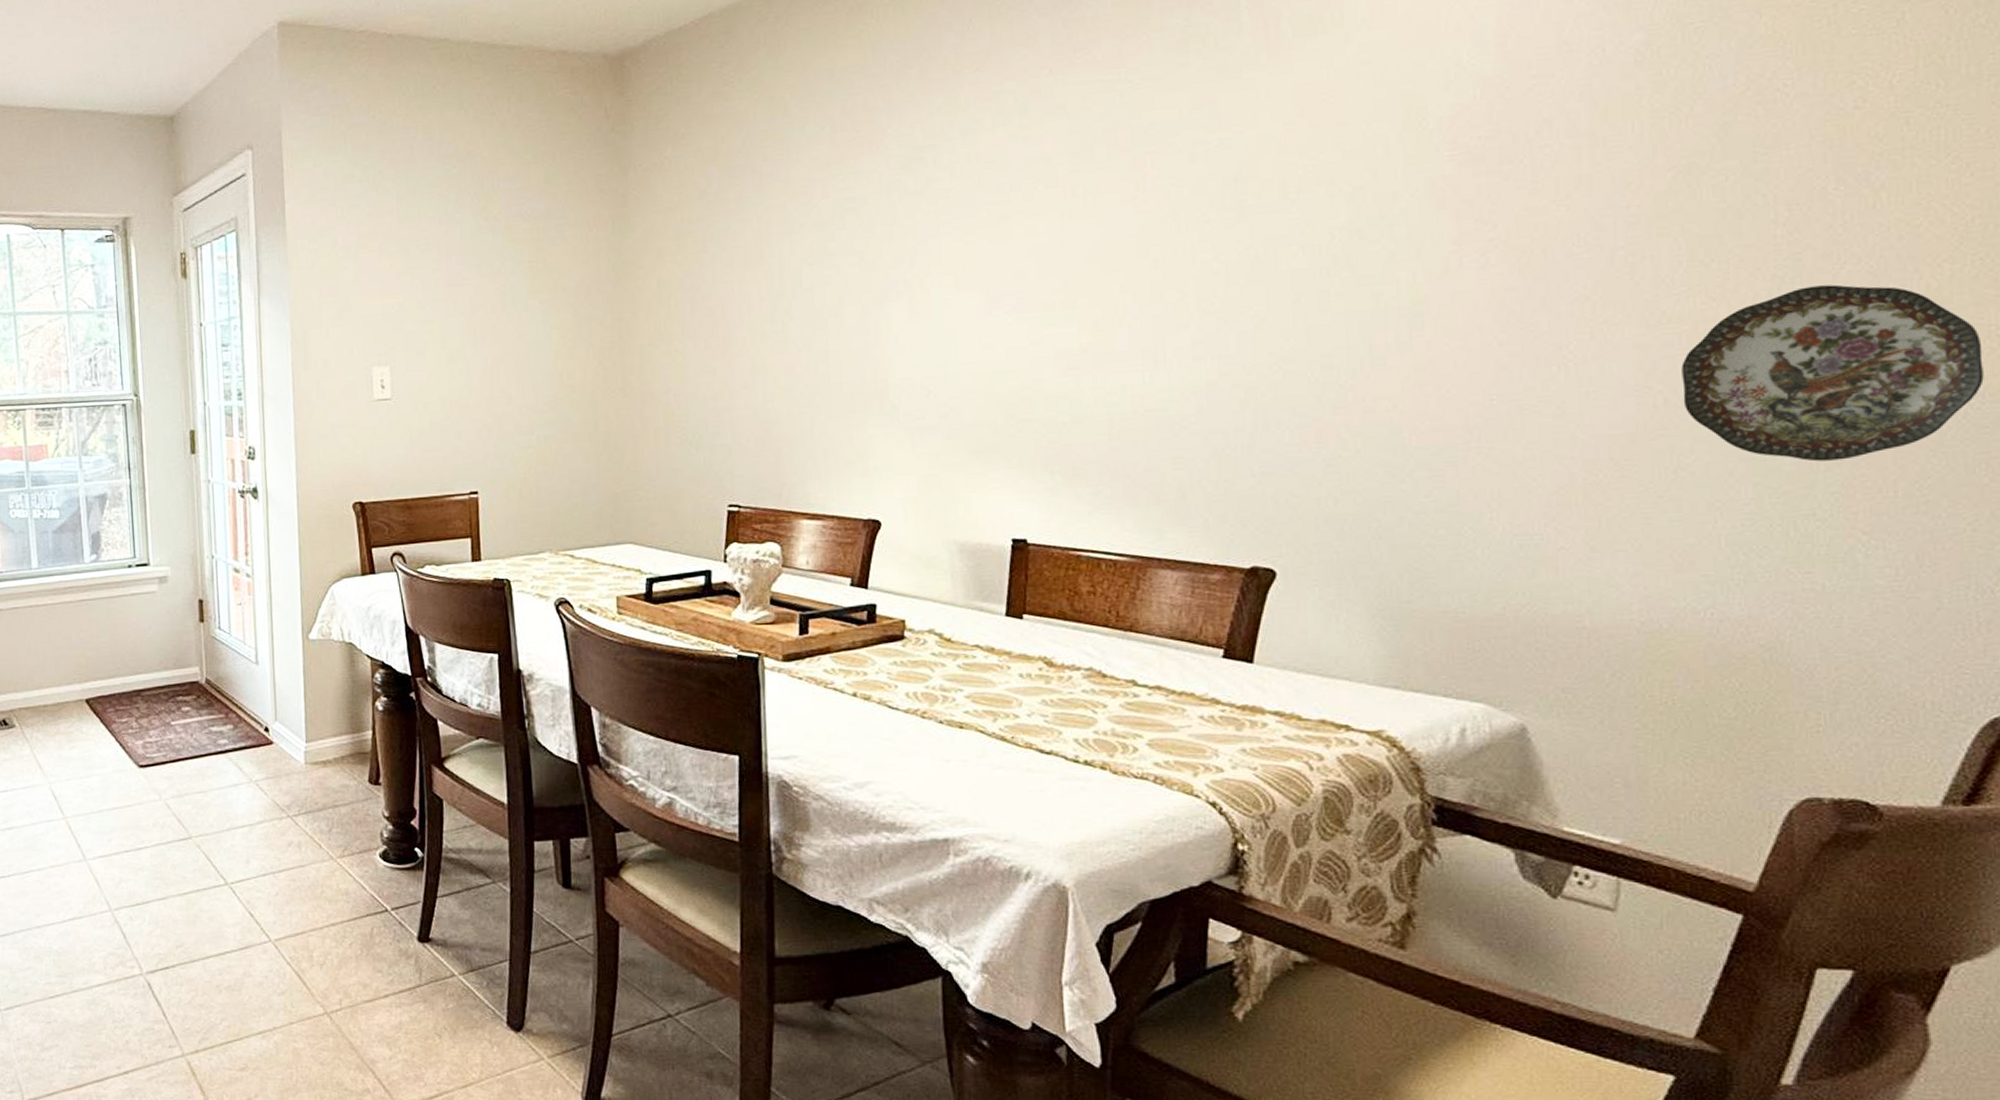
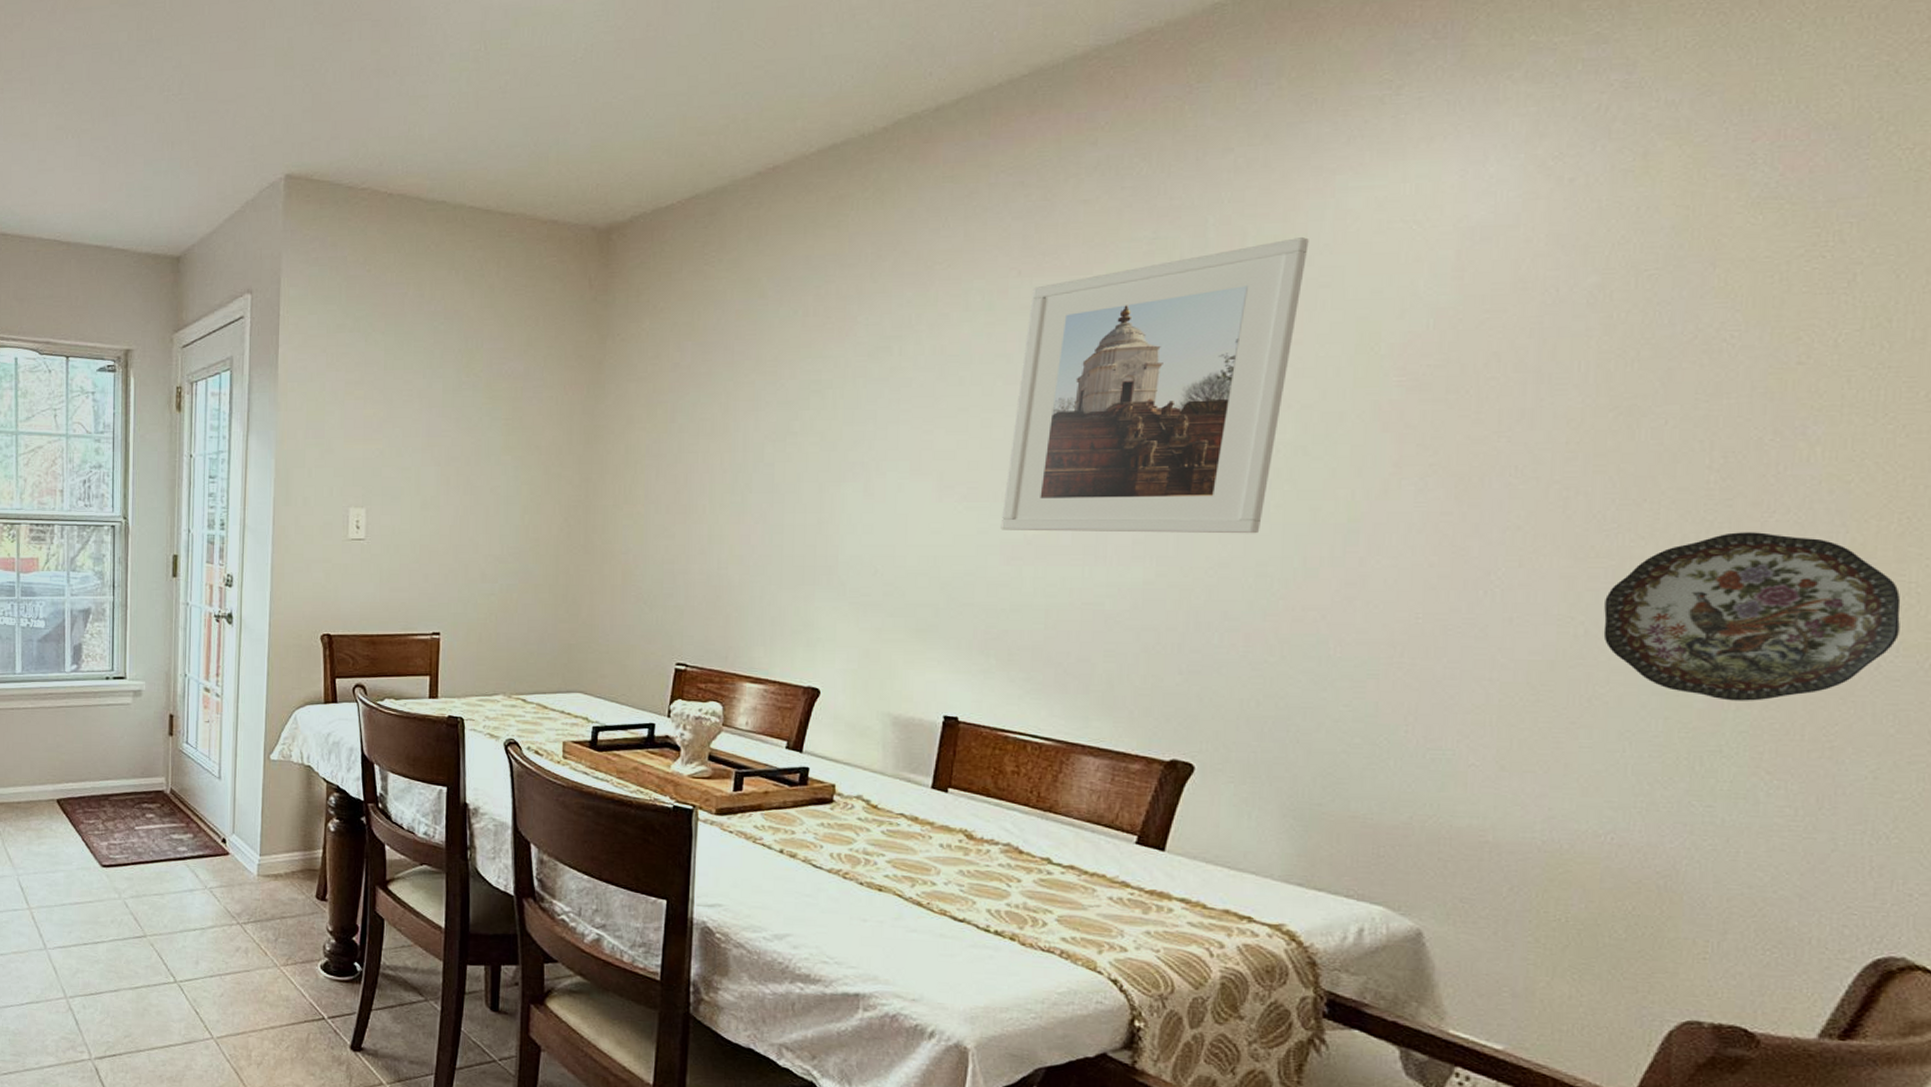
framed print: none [1053,14,1346,340] -> present [1000,237,1309,534]

